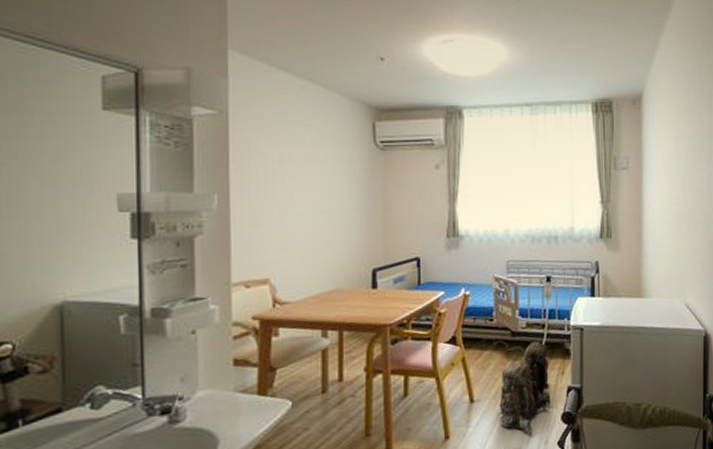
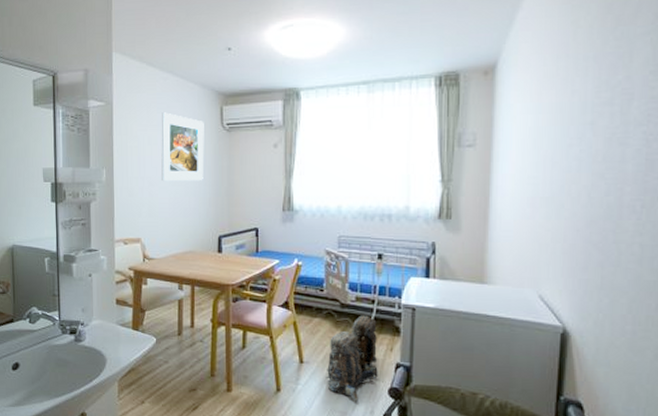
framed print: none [296,126,353,208] -> present [161,112,204,182]

